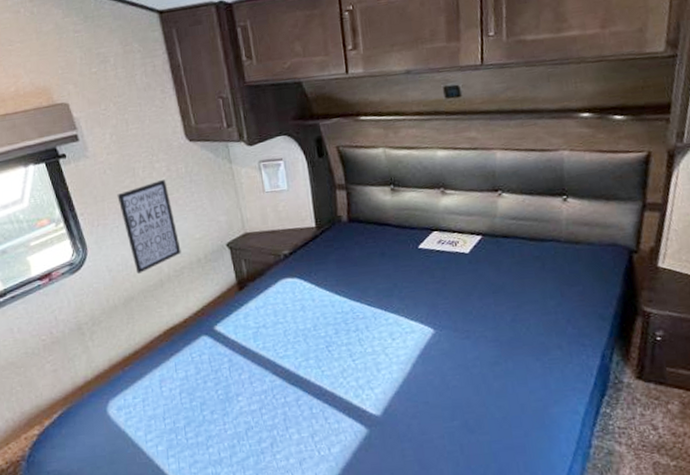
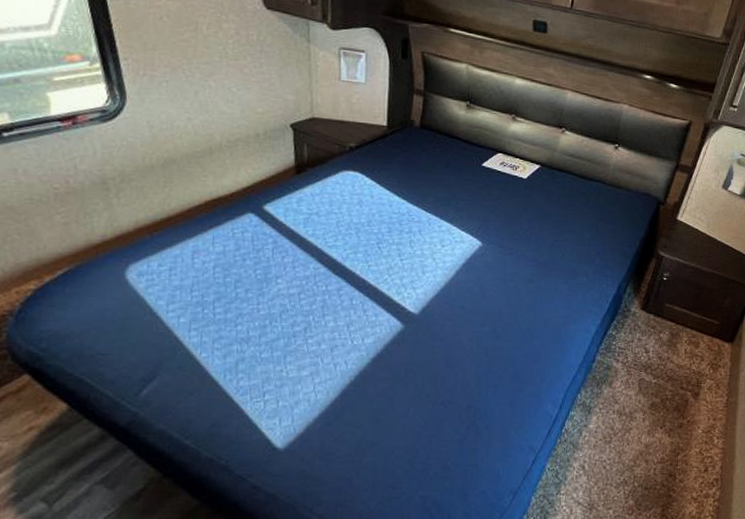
wall art: present [117,179,181,275] -> none [172,42,239,138]

